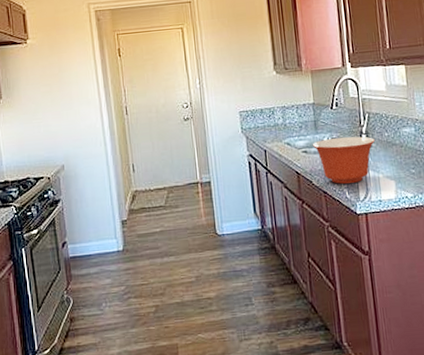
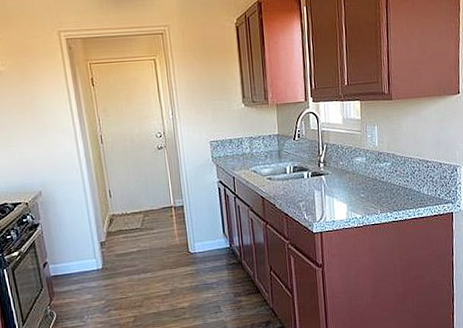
mixing bowl: present [312,136,375,184] -> none [276,165,331,207]

